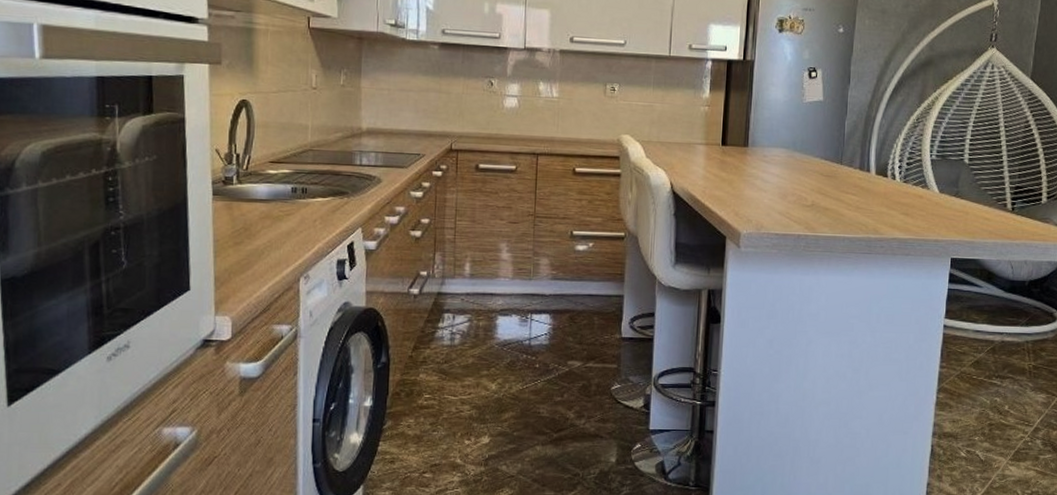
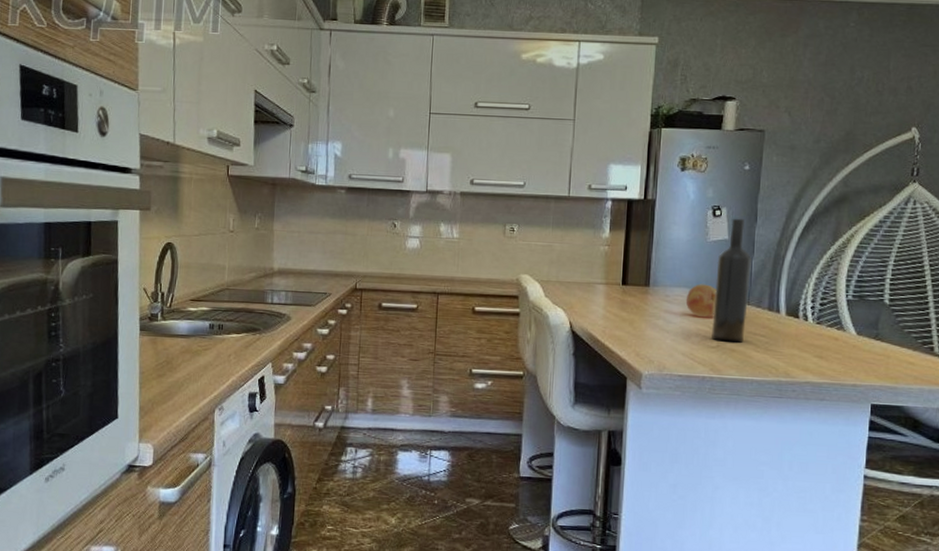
fruit: none [782,144,812,178] -> present [685,284,717,318]
wine bottle: none [807,79,846,202] -> present [712,218,753,343]

